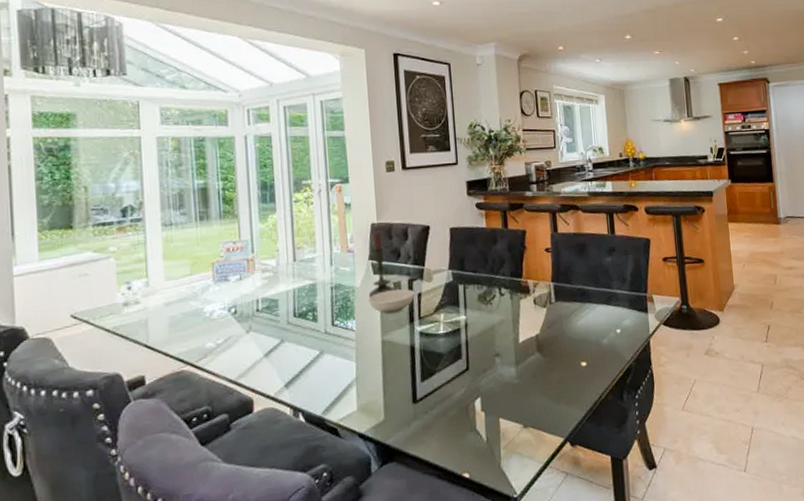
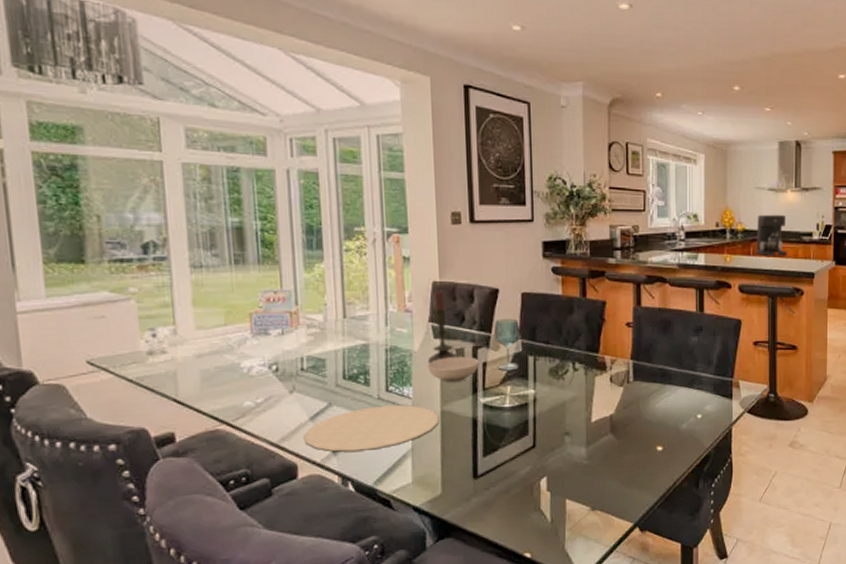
placemat: none [259,337,380,386] -> present [304,405,439,452]
wine glass: none [426,251,452,300] -> present [493,318,521,371]
coffee maker: none [656,141,687,181] -> present [756,214,788,257]

